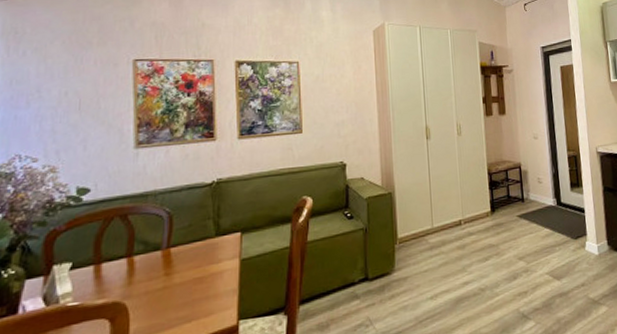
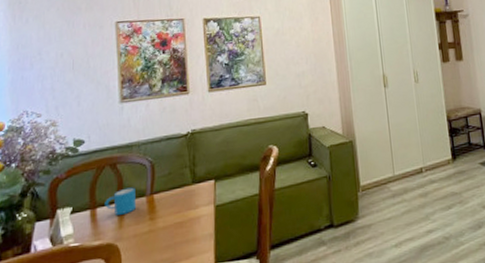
mug: none [112,240,150,271] -> present [105,187,137,215]

